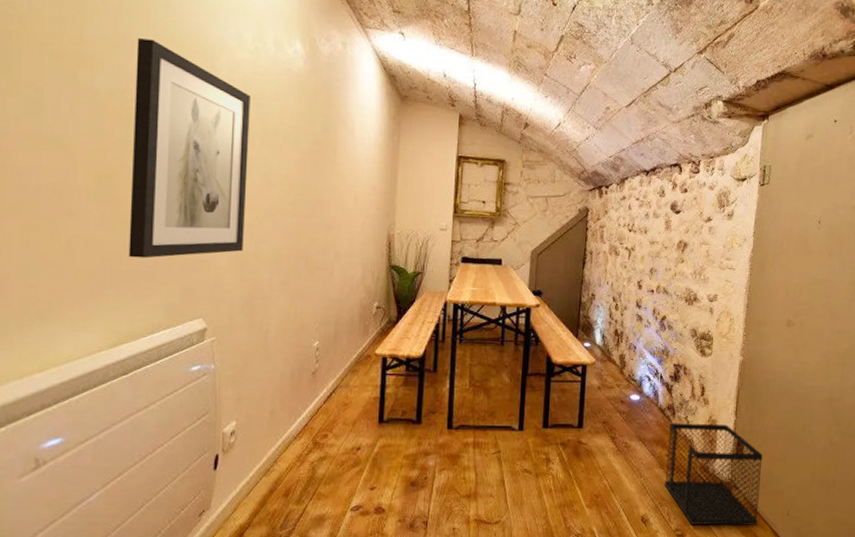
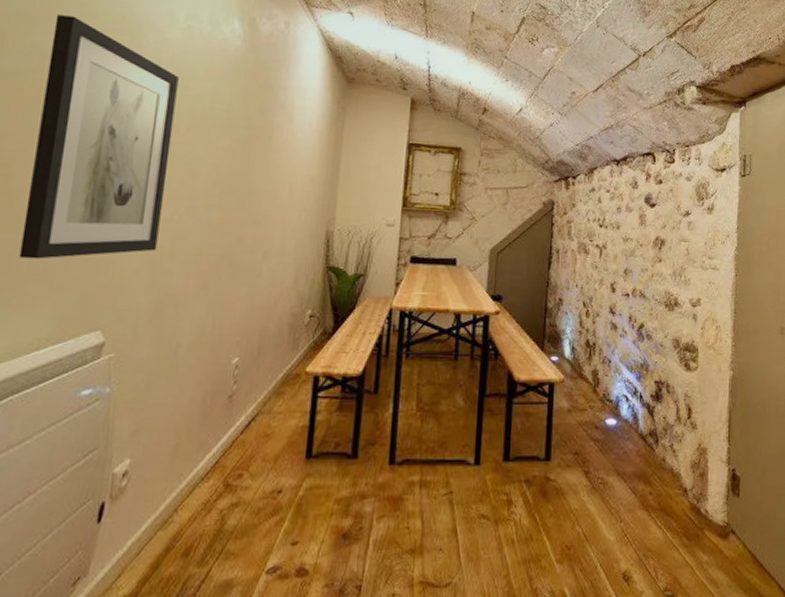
wastebasket: present [664,423,763,525] -> none [649,452,763,583]

